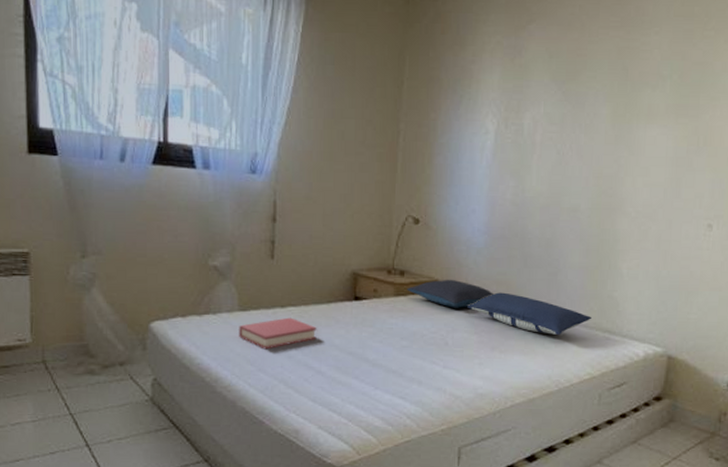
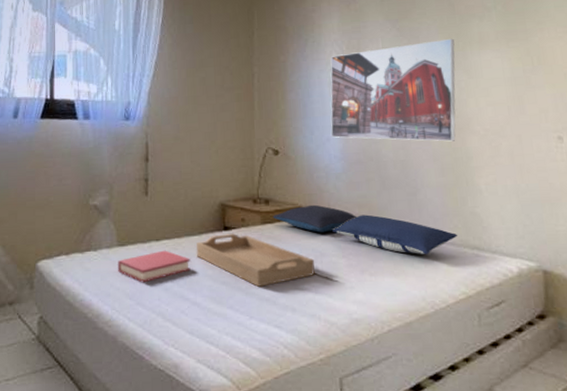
serving tray: none [323,304,446,359] -> present [196,234,315,287]
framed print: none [477,108,621,222] -> present [330,38,456,142]

